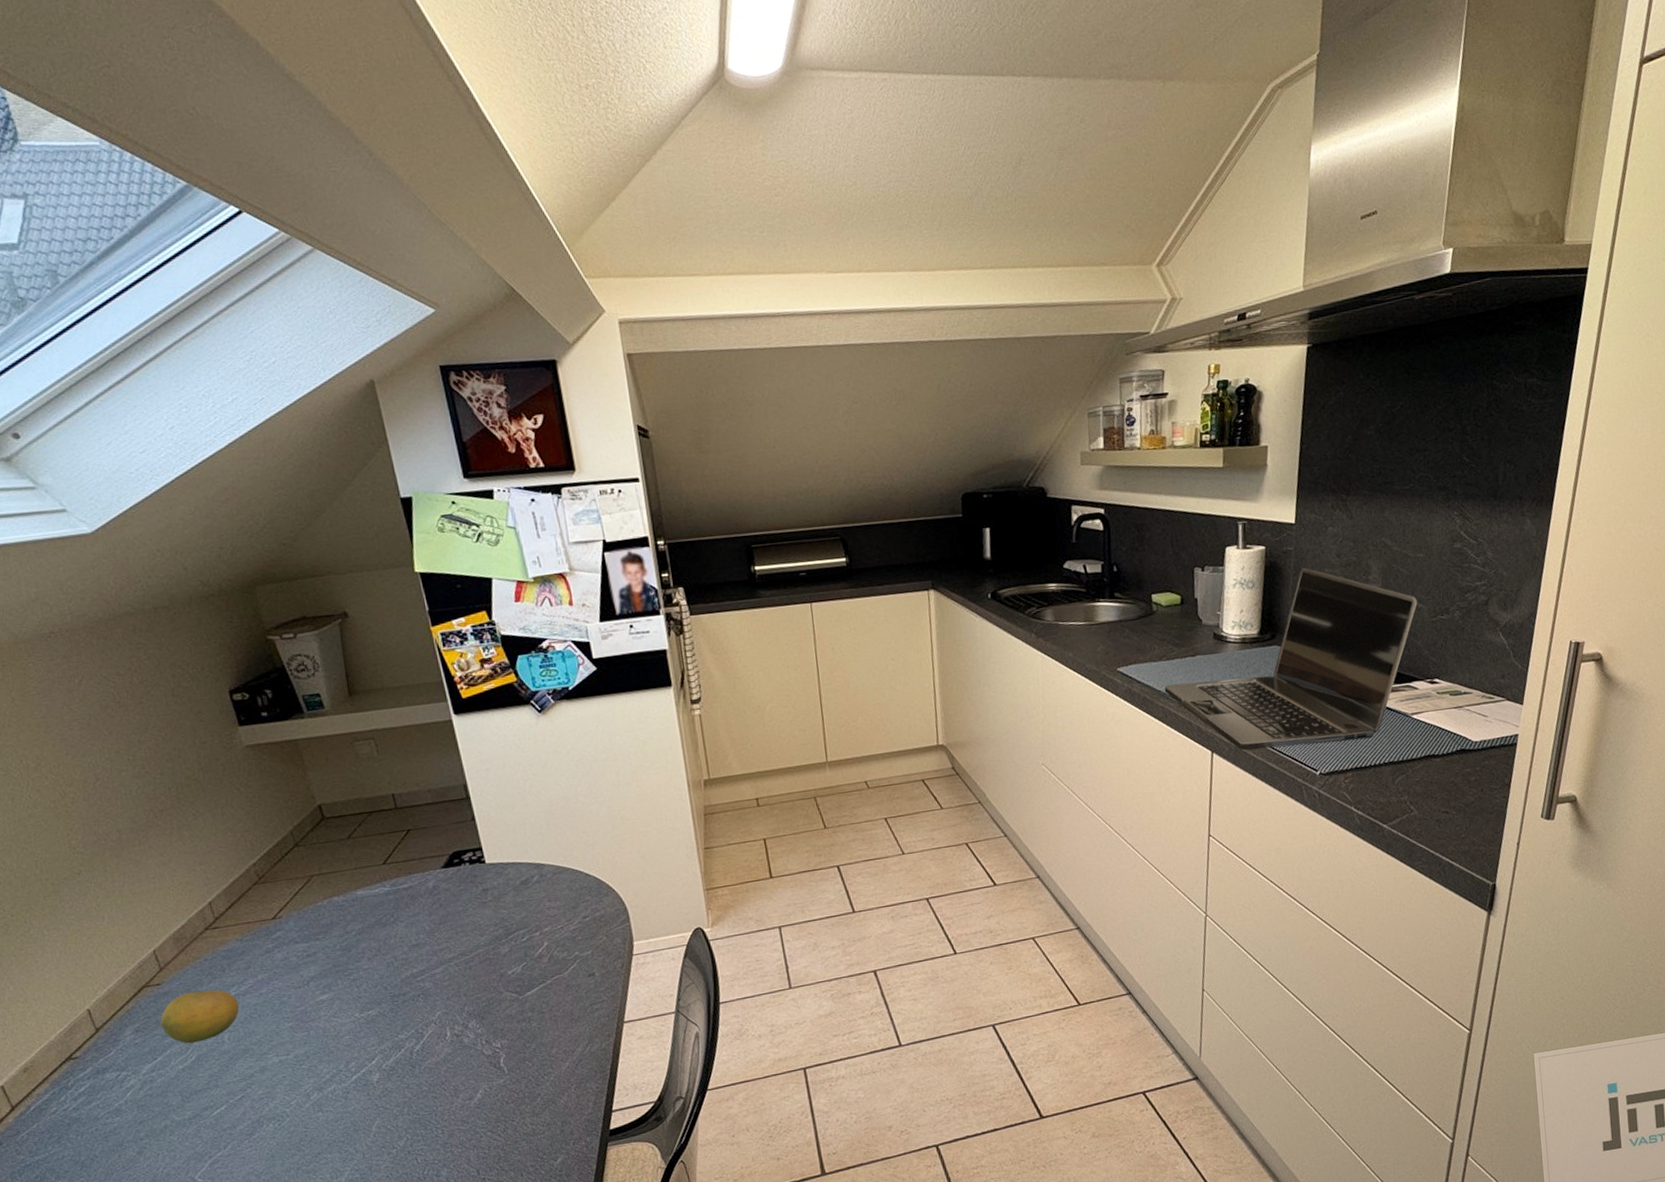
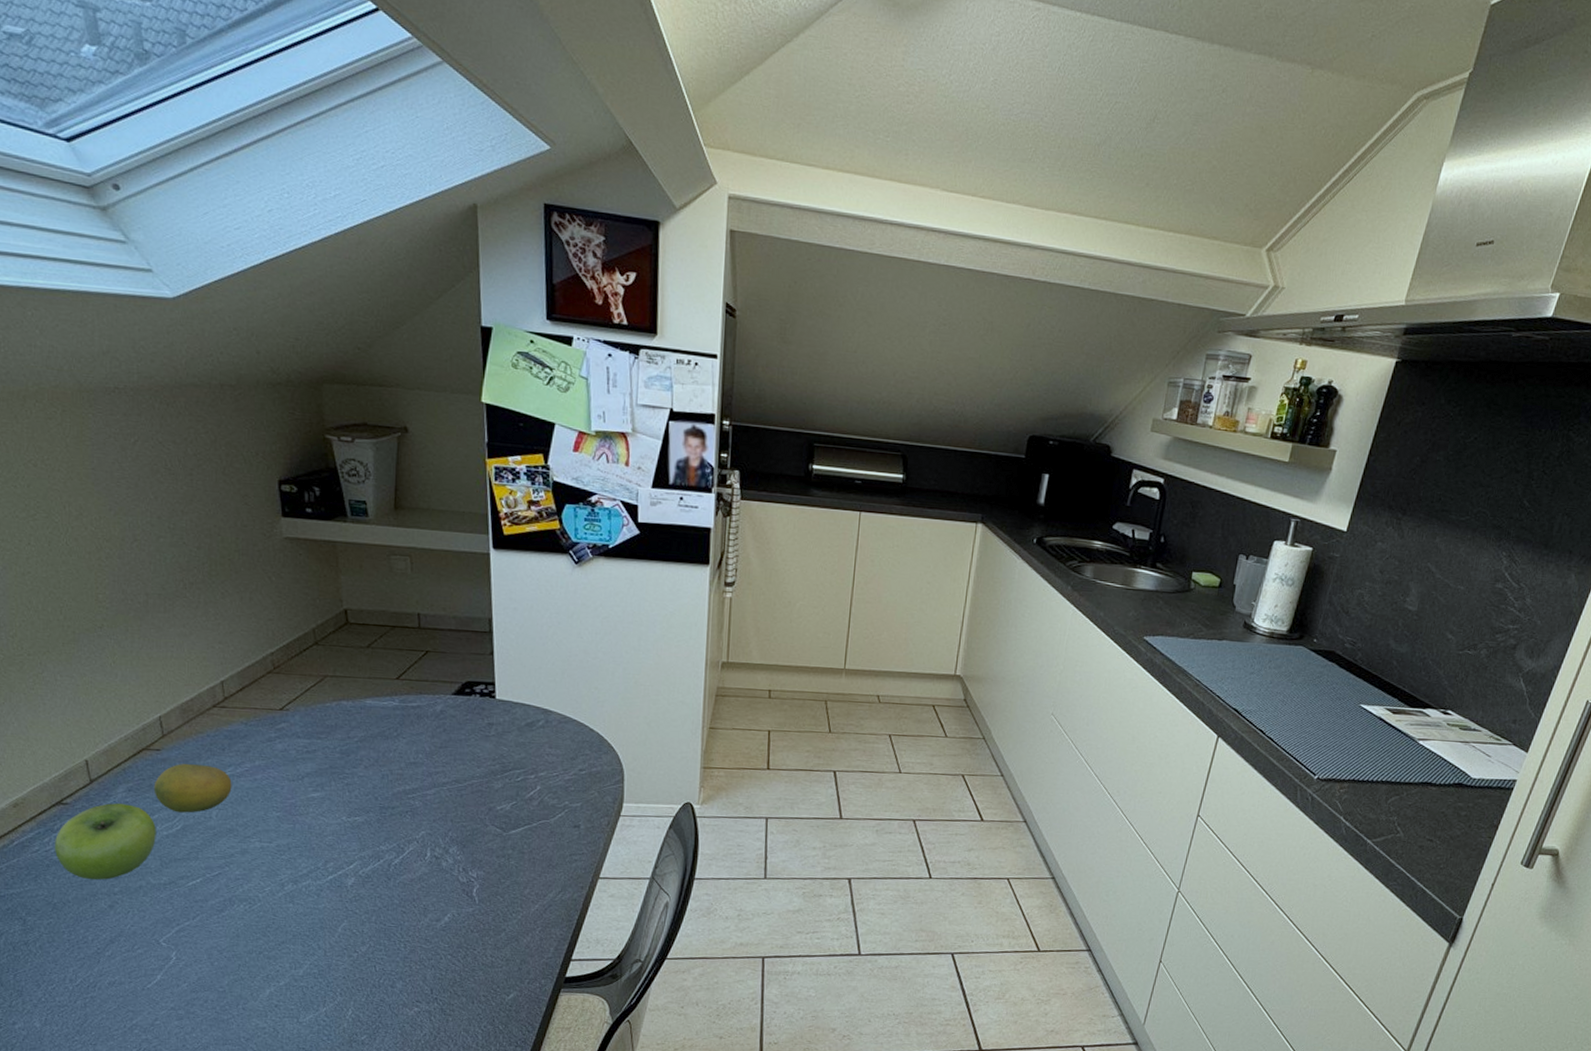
fruit: none [71,1045,173,1131] -> present [54,802,156,880]
laptop: present [1164,567,1418,750] -> none [1185,576,1448,755]

